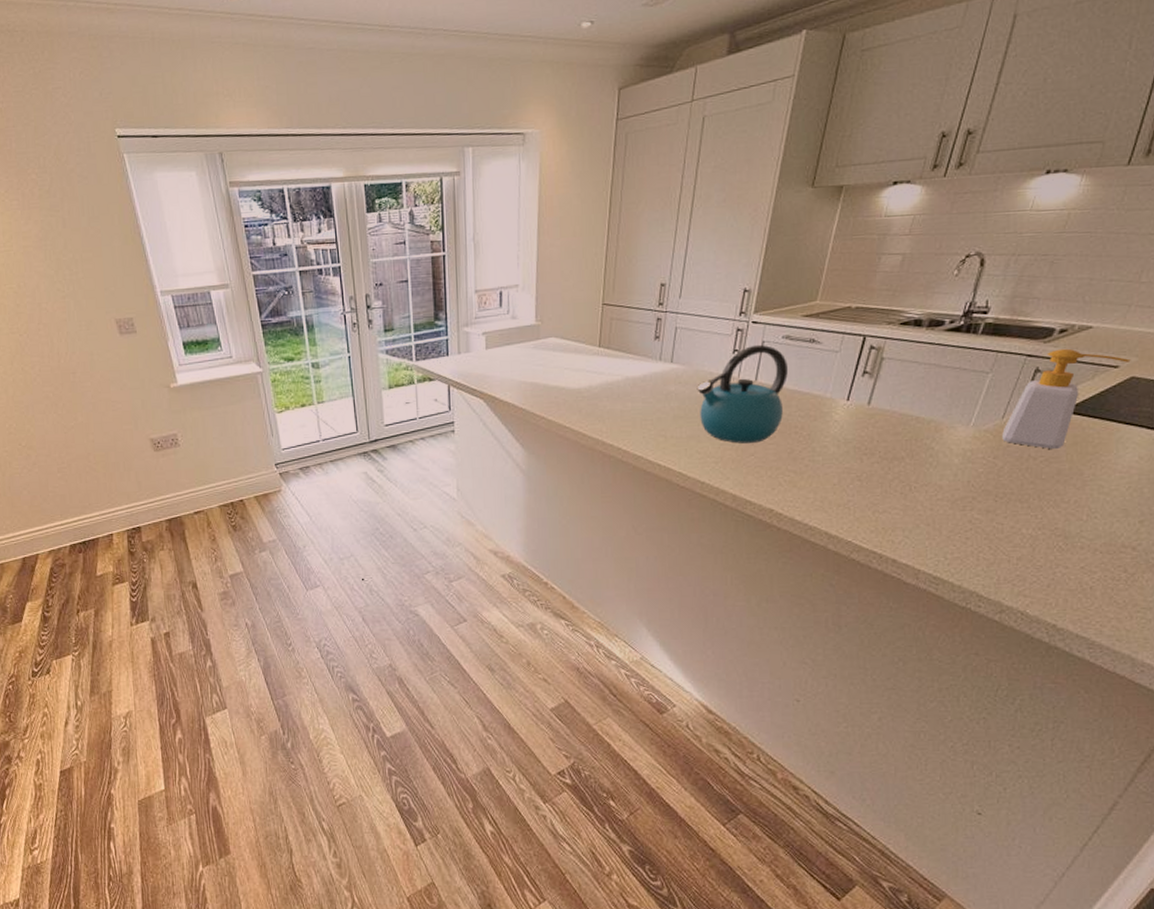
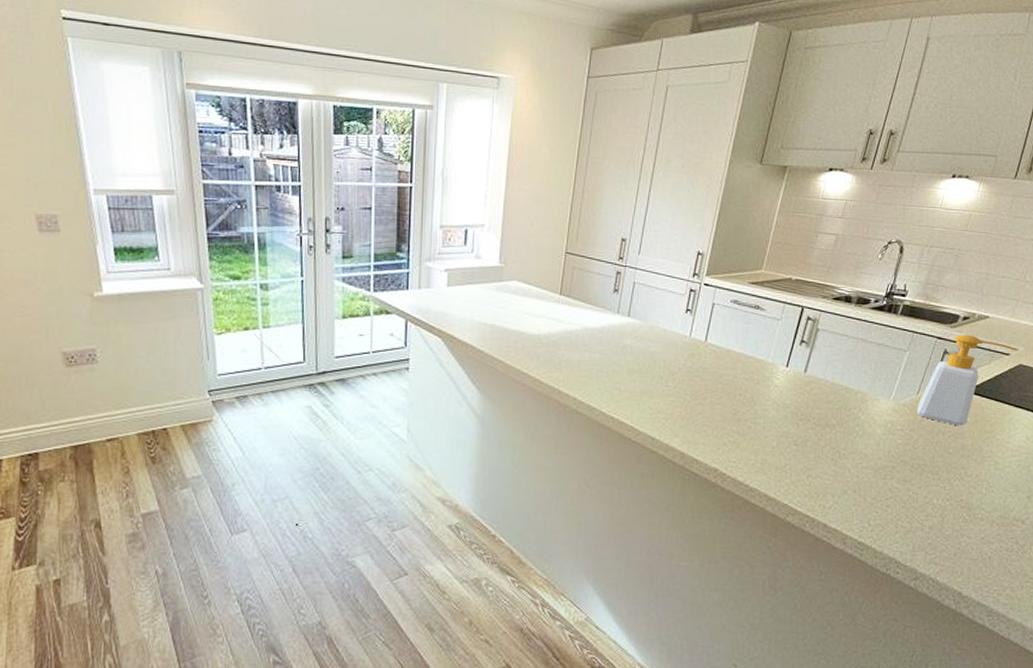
kettle: present [697,344,788,444] -> none [651,306,735,402]

